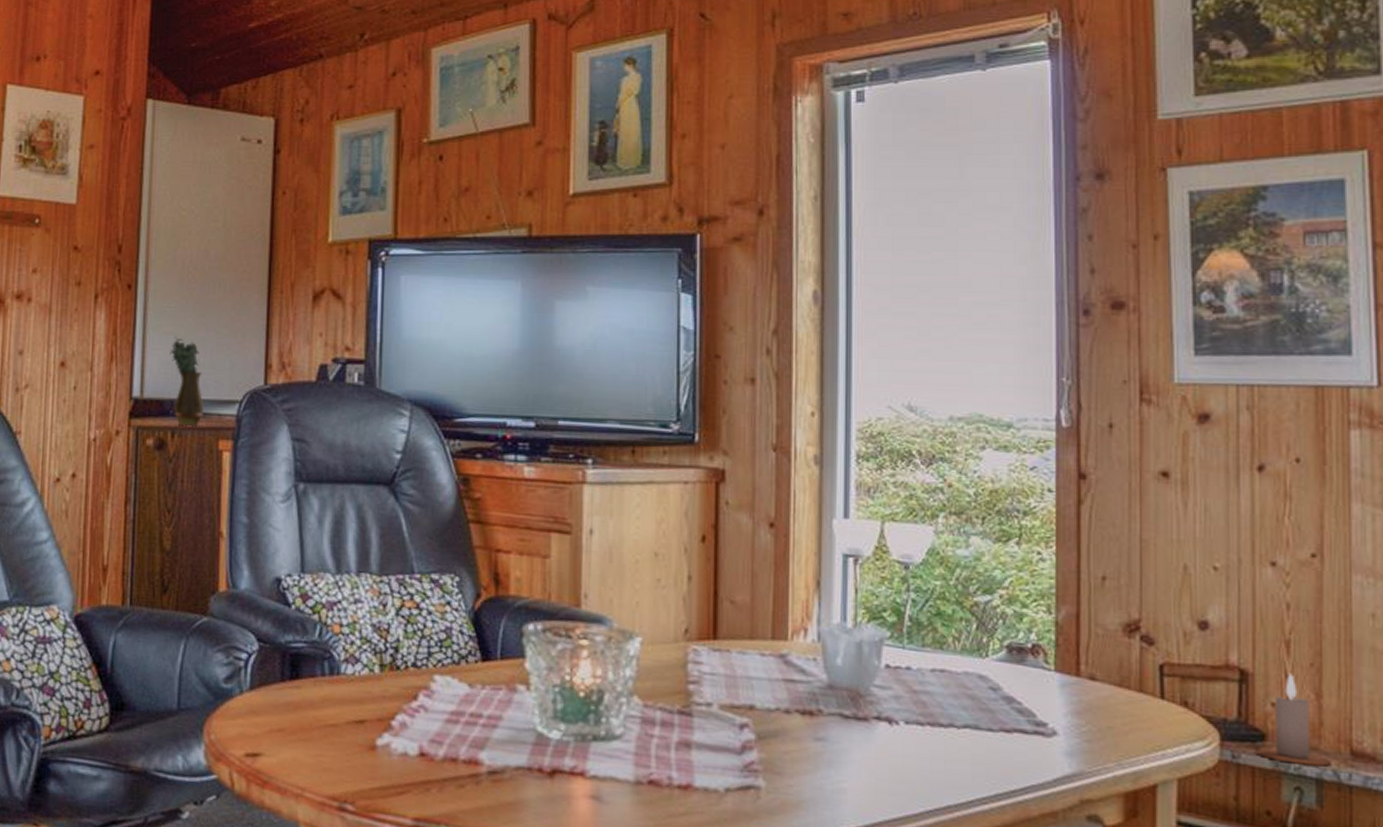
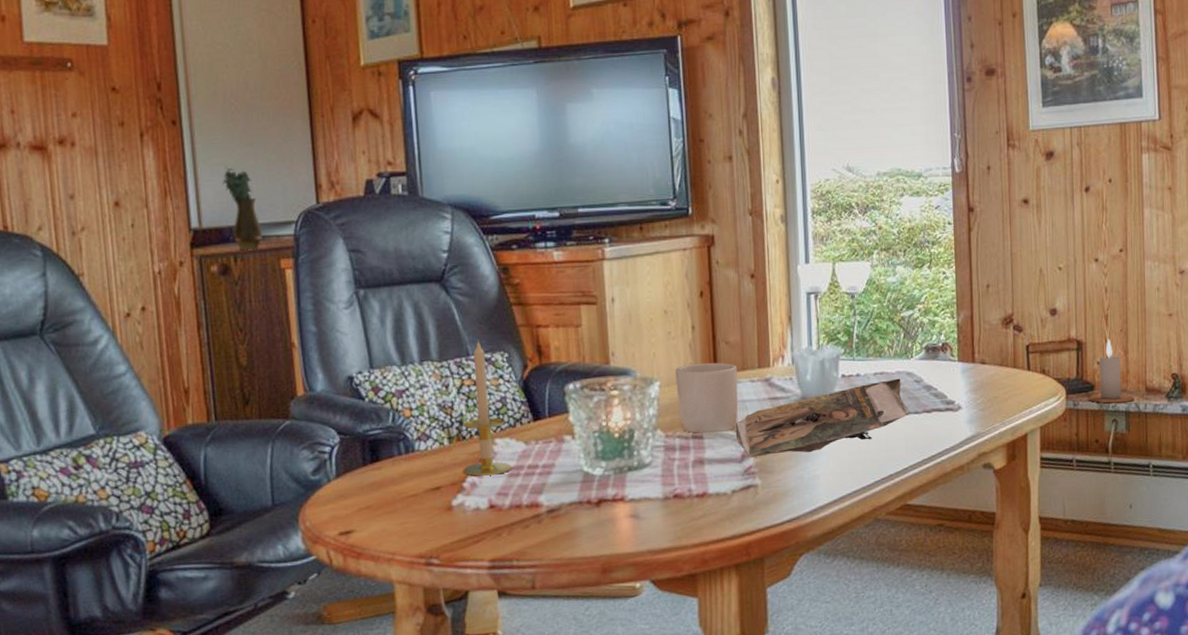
candle: none [393,557,451,718] -> present [463,340,512,476]
mug: none [662,621,744,713] -> present [675,362,739,434]
magazine: none [734,680,980,758] -> present [734,378,910,457]

